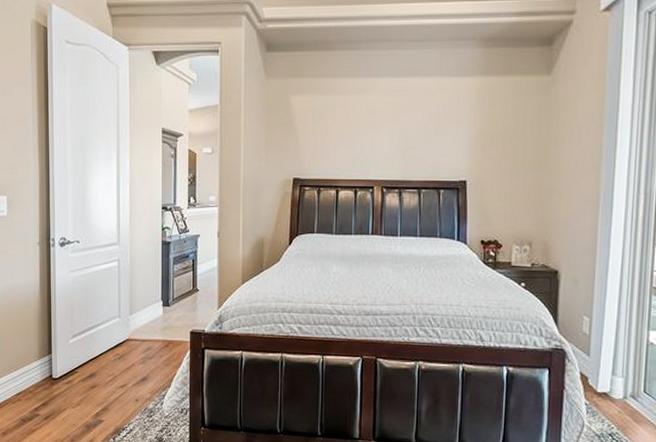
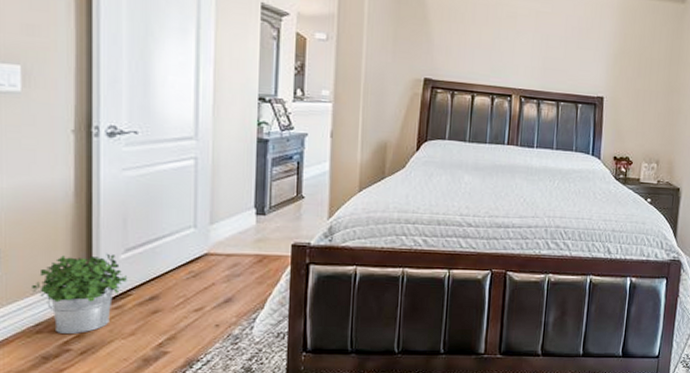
potted plant: none [14,338,75,402] -> present [31,253,128,334]

